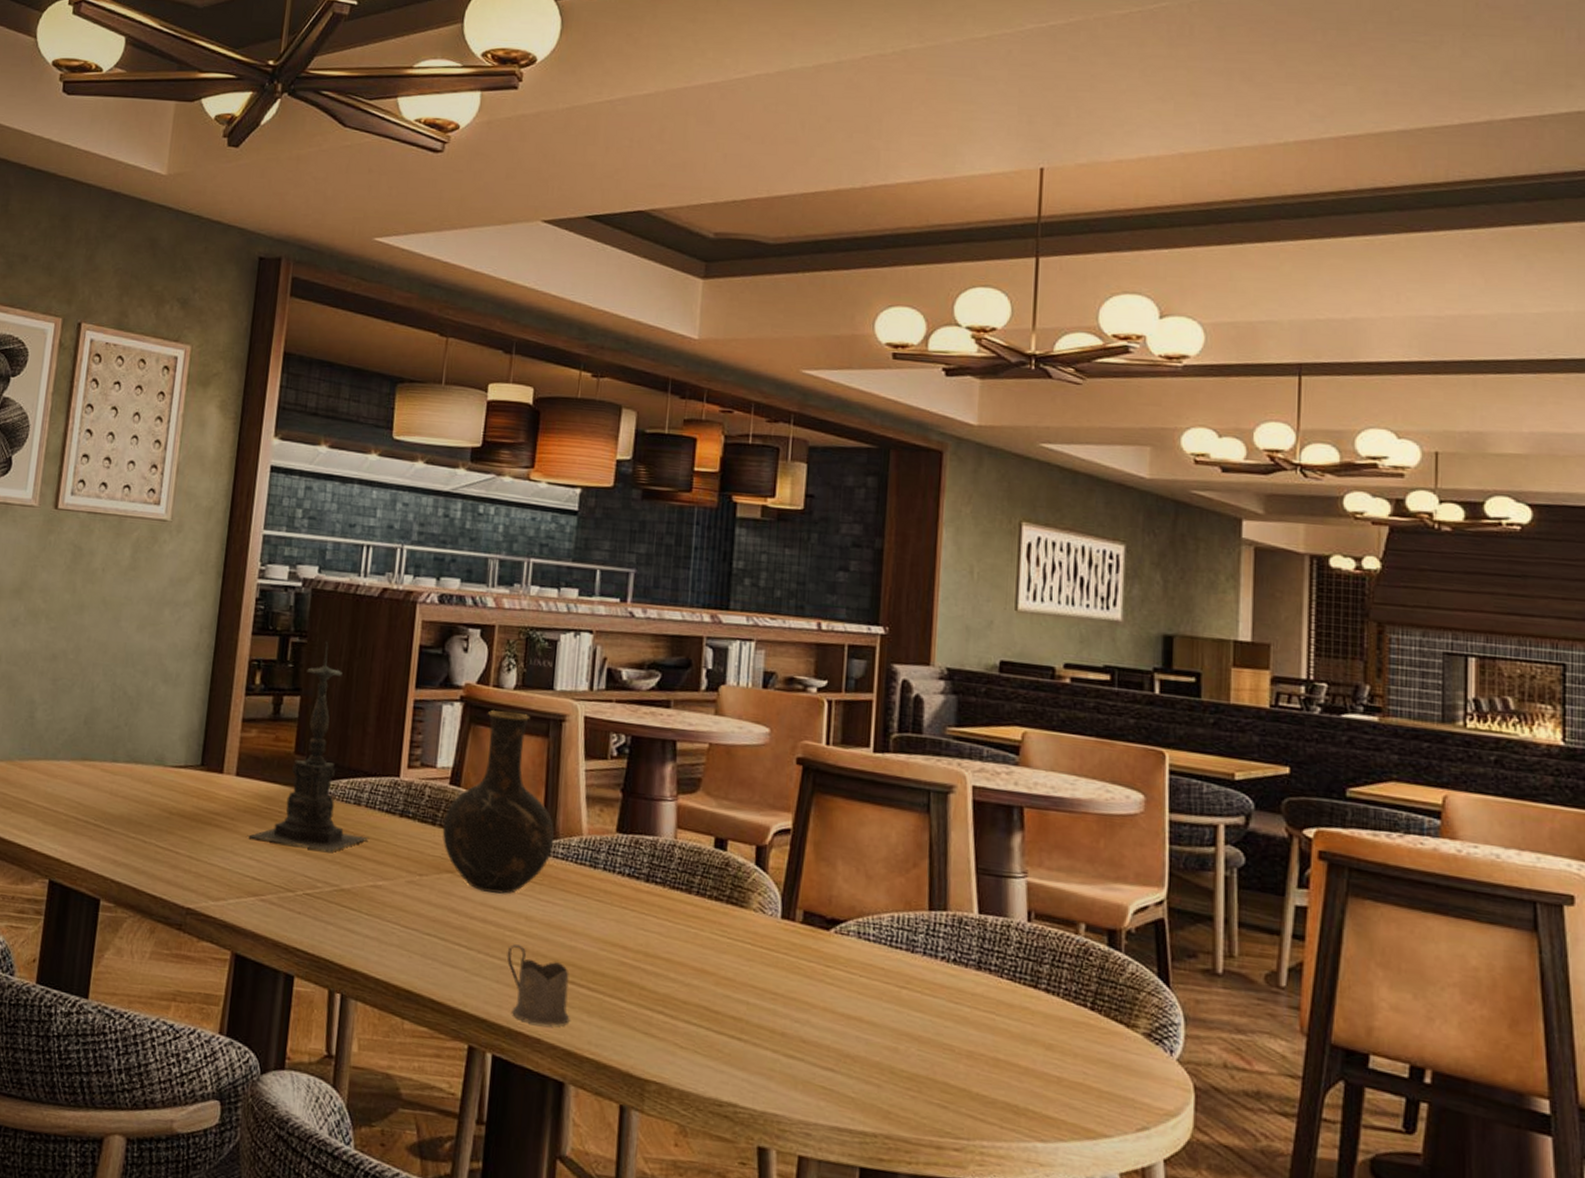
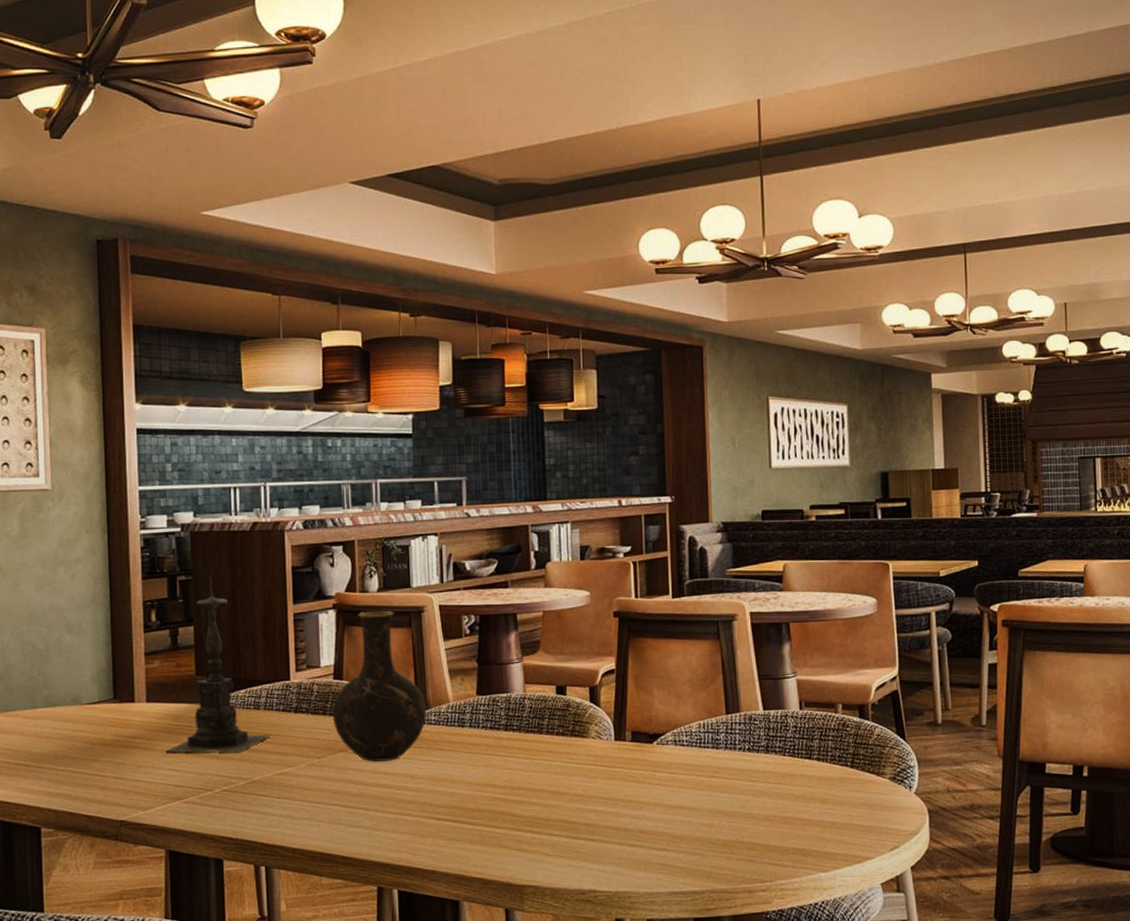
tea glass holder: present [506,944,570,1026] -> none [399,799,457,860]

